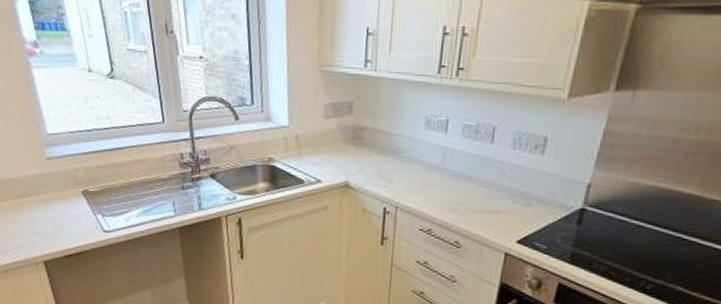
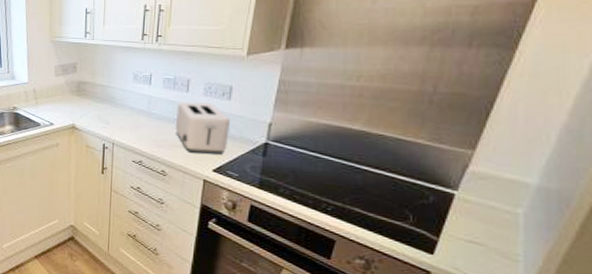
toaster: none [474,156,541,222] -> present [175,102,230,155]

